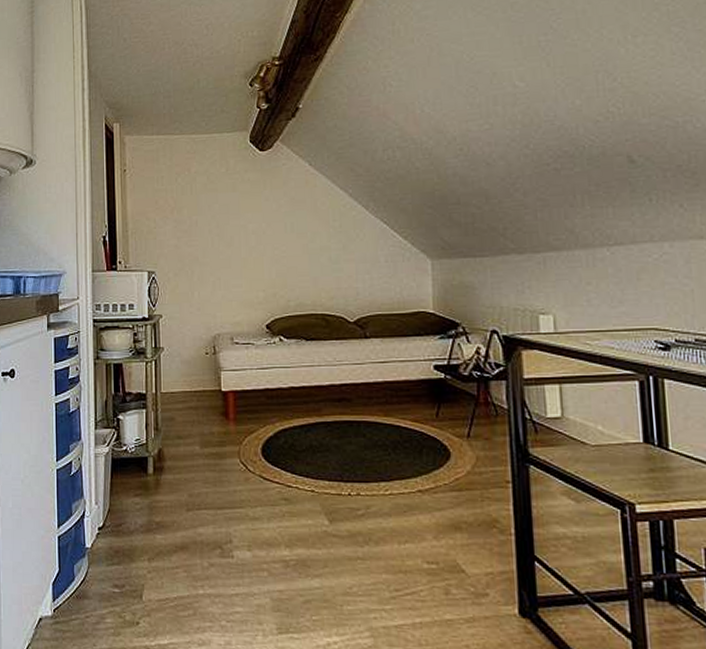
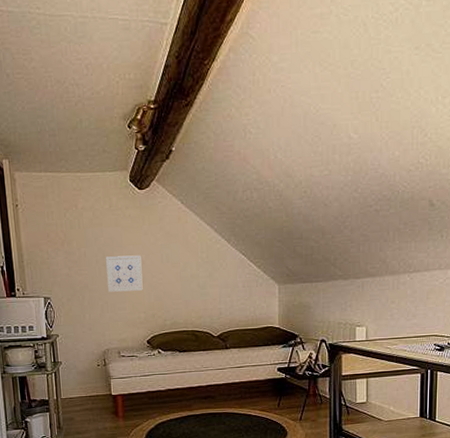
wall art: none [220,224,263,266] -> present [106,255,143,292]

